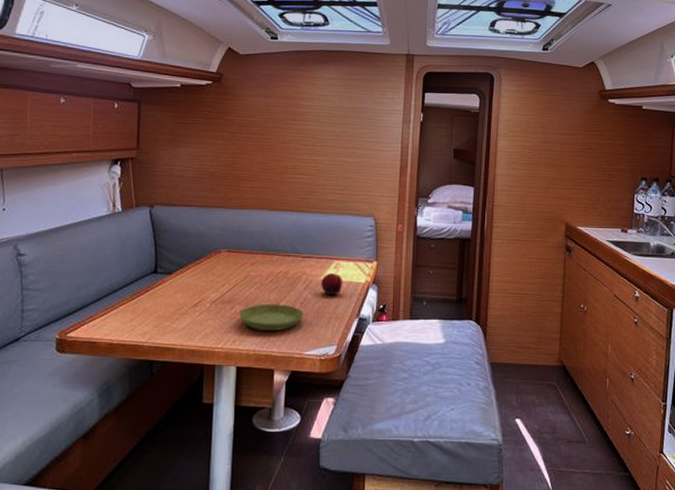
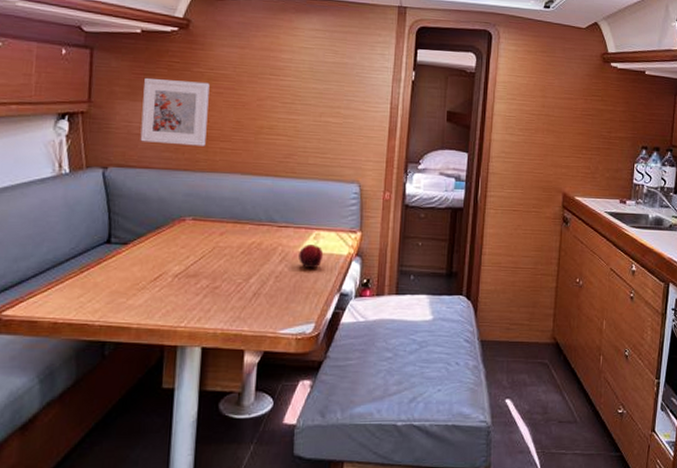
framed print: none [181,127,240,186] -> present [140,78,210,146]
saucer: present [239,304,304,332] -> none [206,278,279,309]

